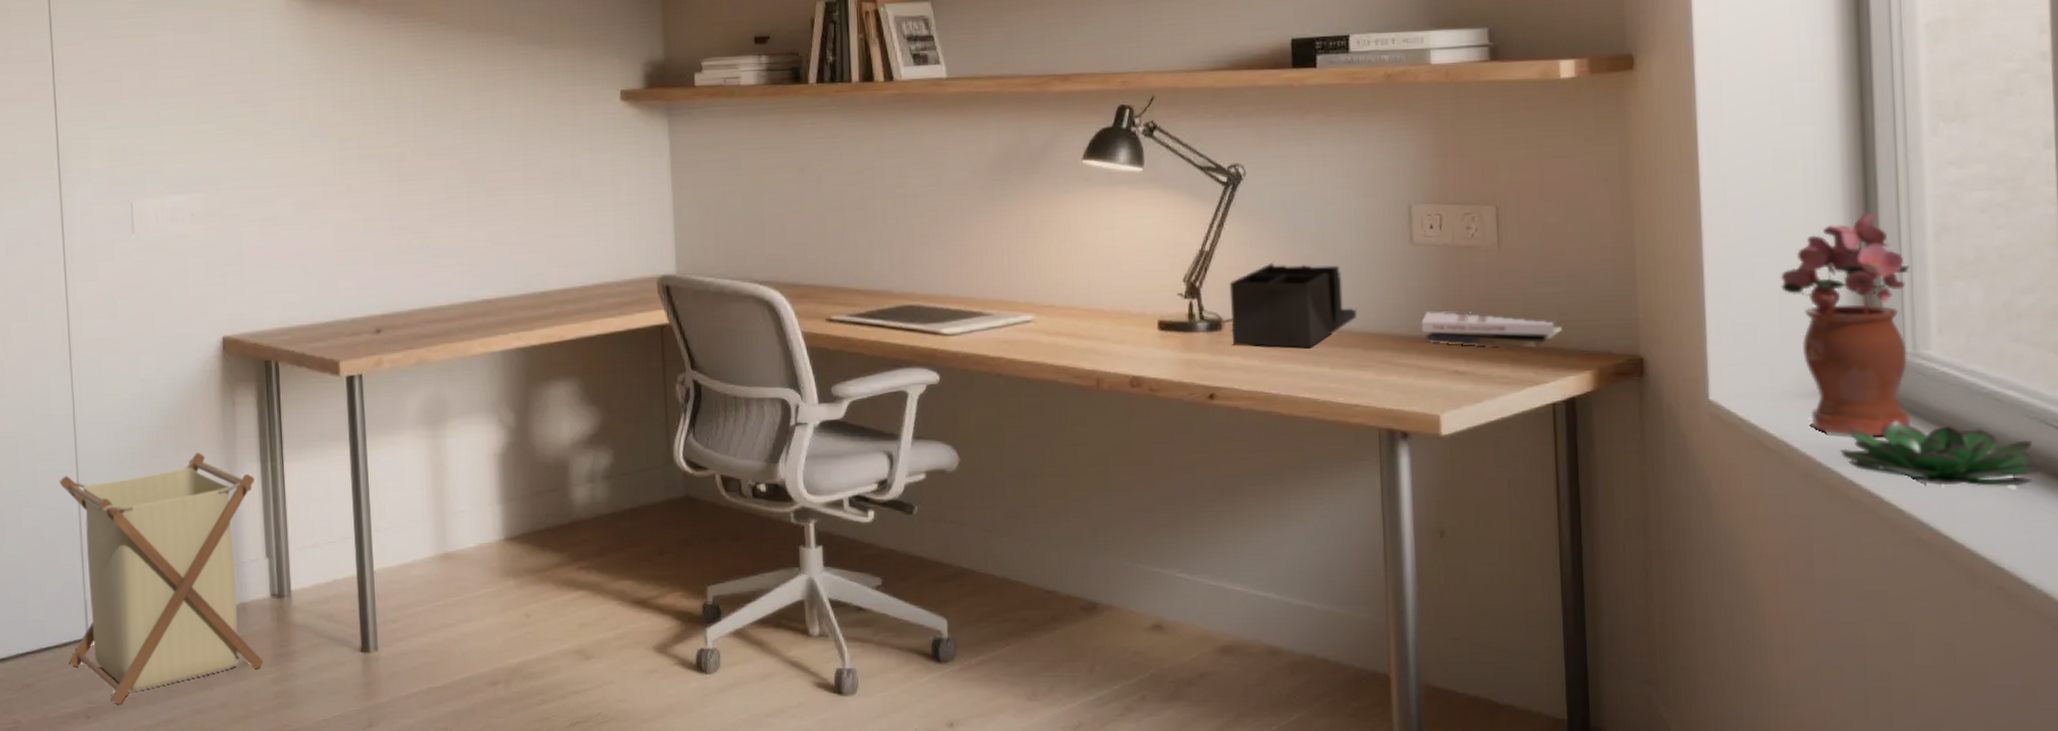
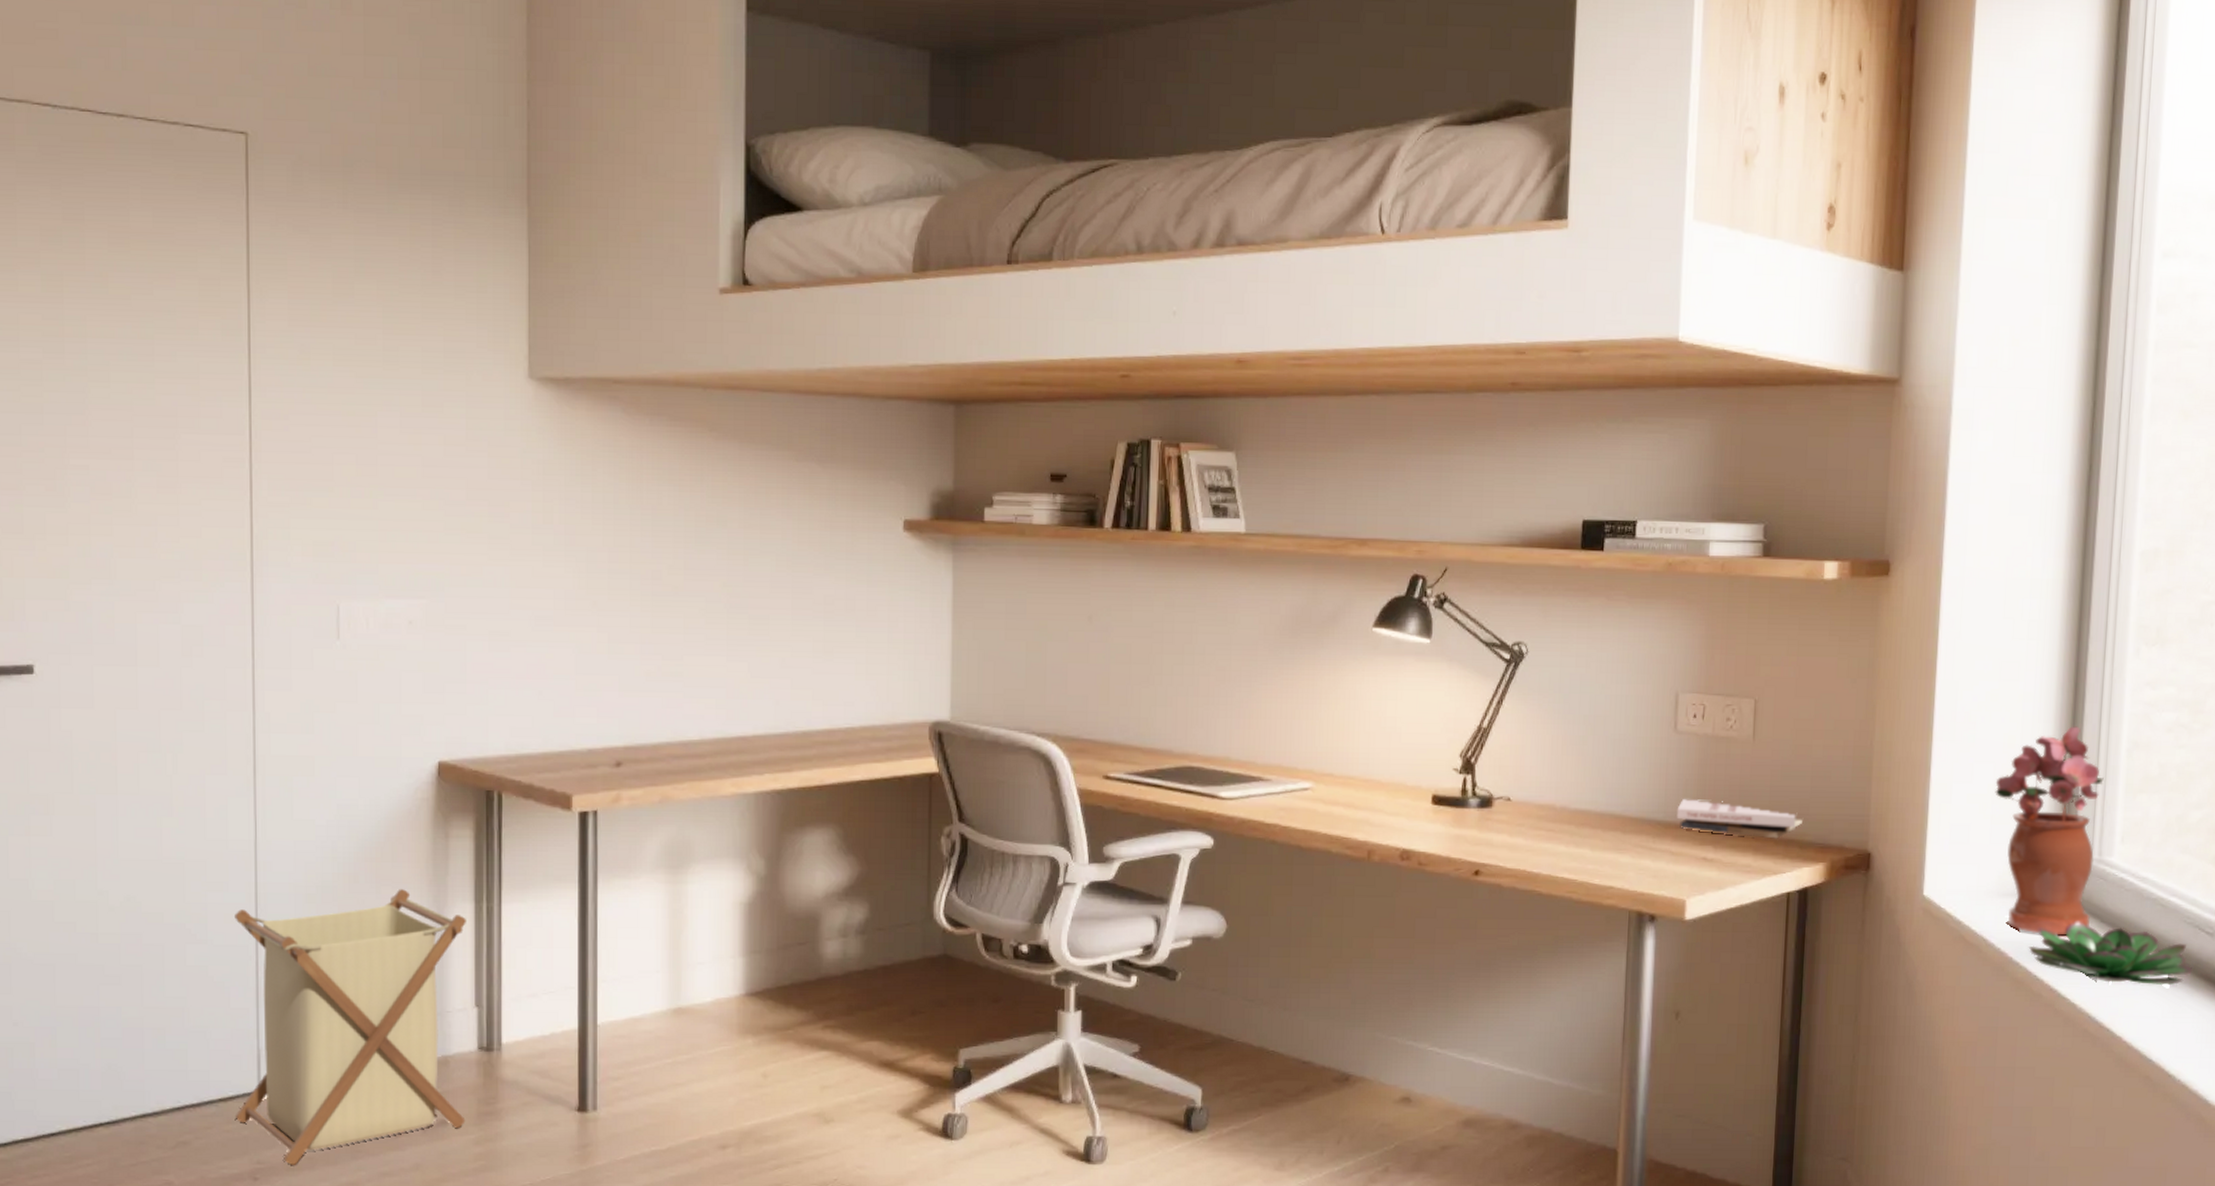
desk organizer: present [1229,261,1357,349] -> none [1501,741,1620,829]

